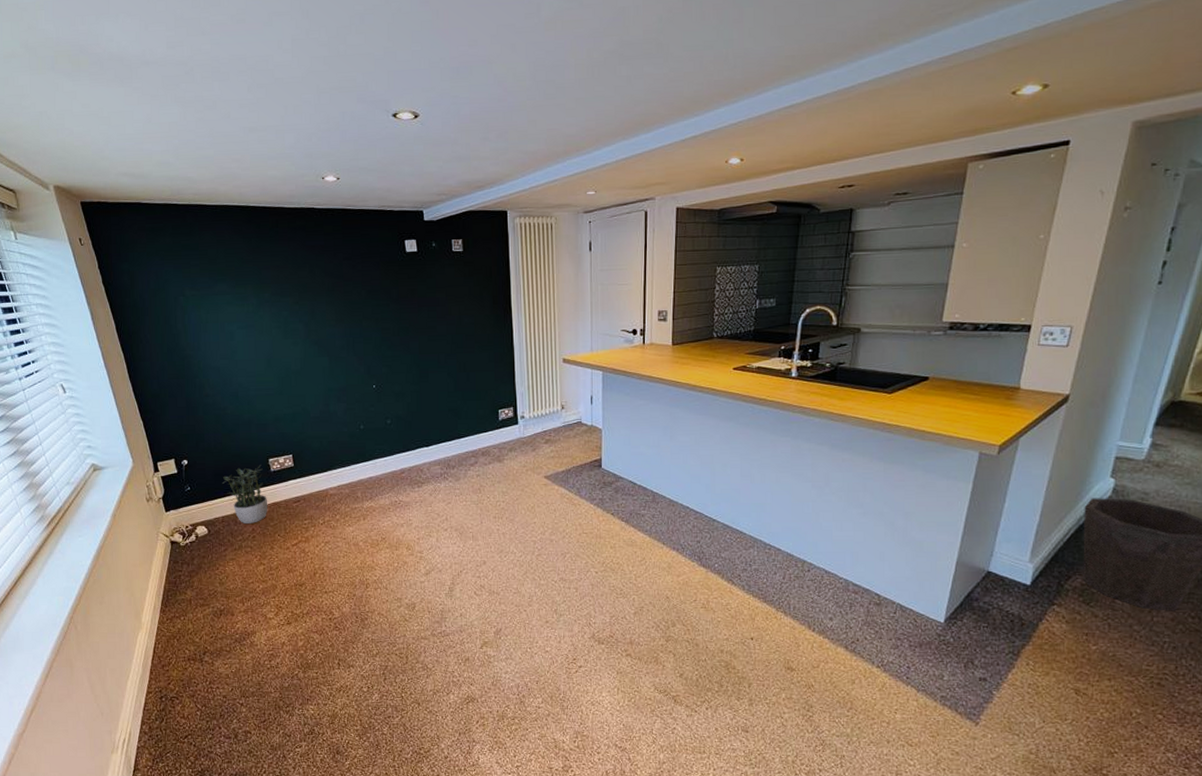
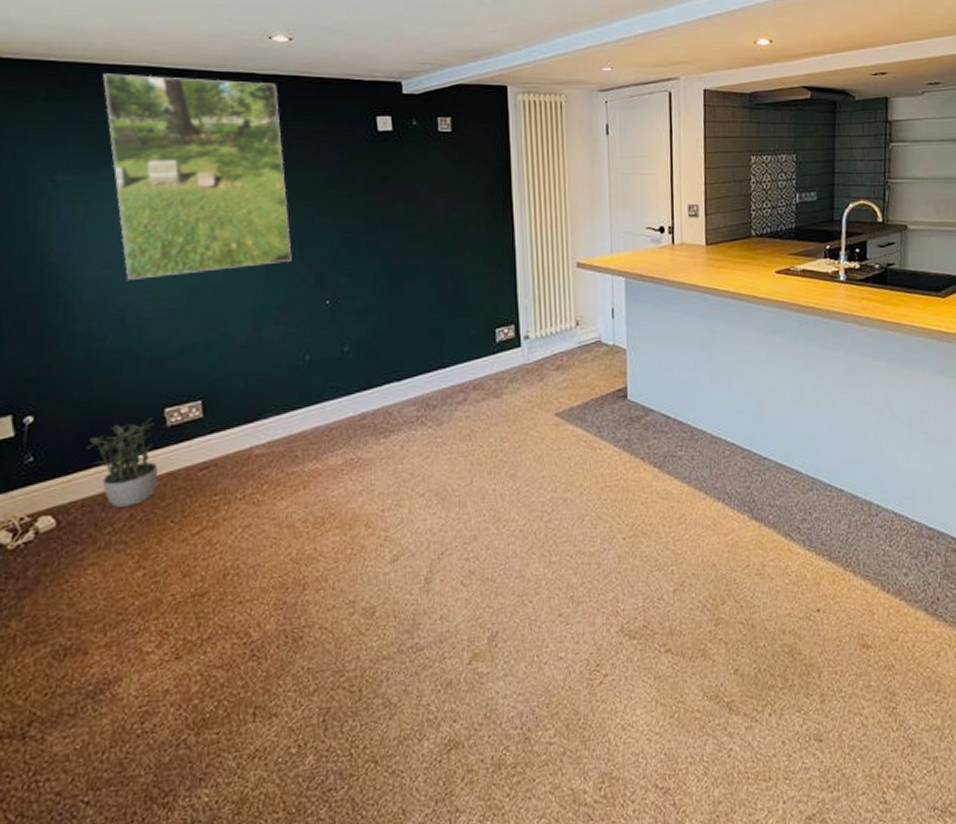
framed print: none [209,212,347,367] -> present [103,73,292,280]

